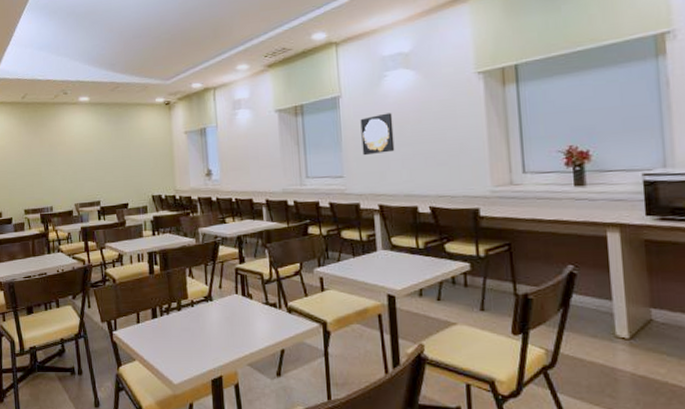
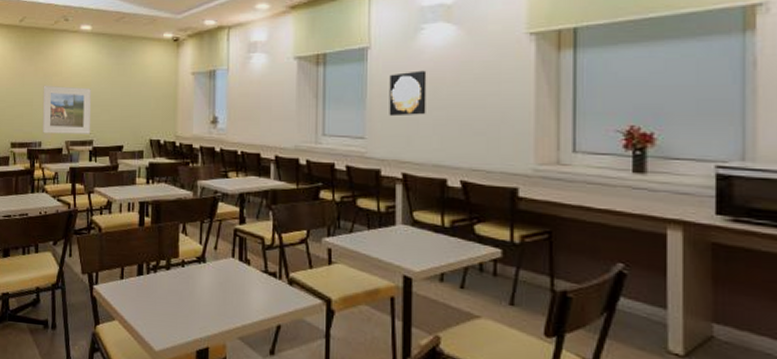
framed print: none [49,153,98,199] -> present [42,85,91,134]

